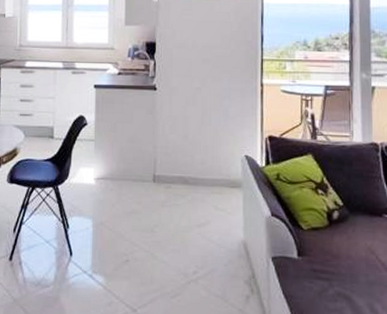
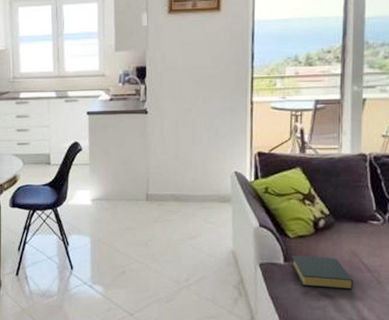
hardback book: none [305,249,371,290] -> present [291,255,354,289]

